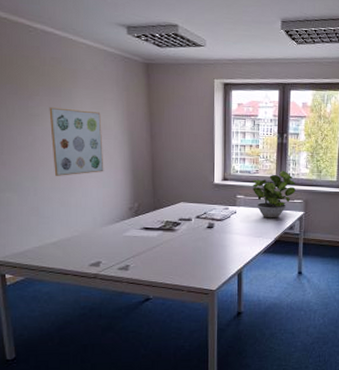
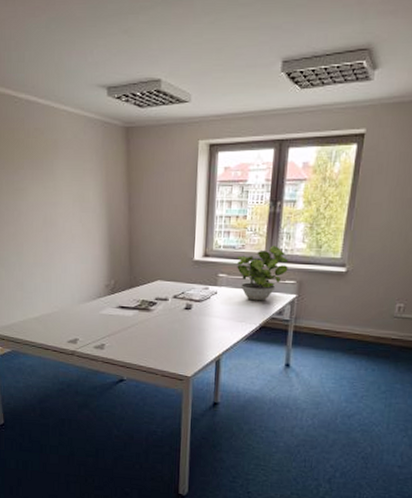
wall art: present [49,107,104,176] -> none [32,181,83,251]

